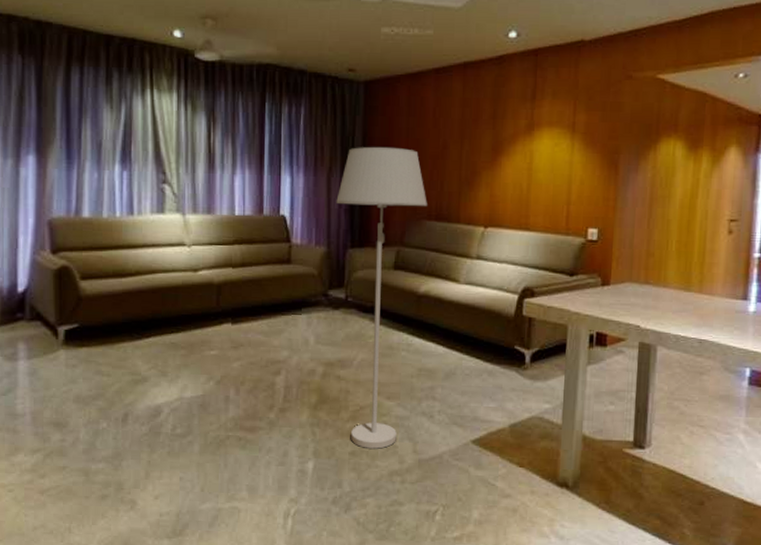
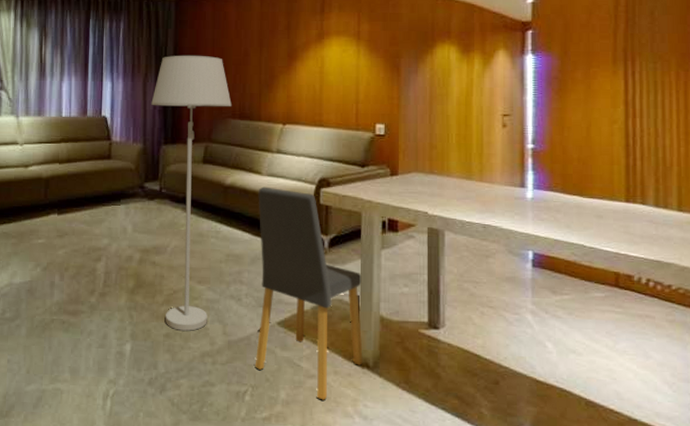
dining chair: none [446,296,565,520] -> present [255,186,363,400]

